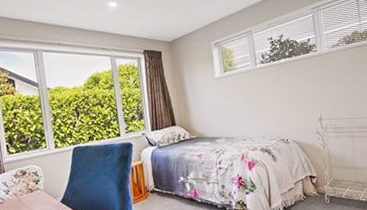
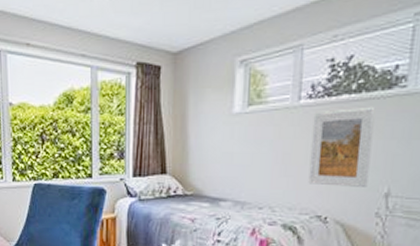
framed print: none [266,65,308,119] -> present [308,106,376,187]

